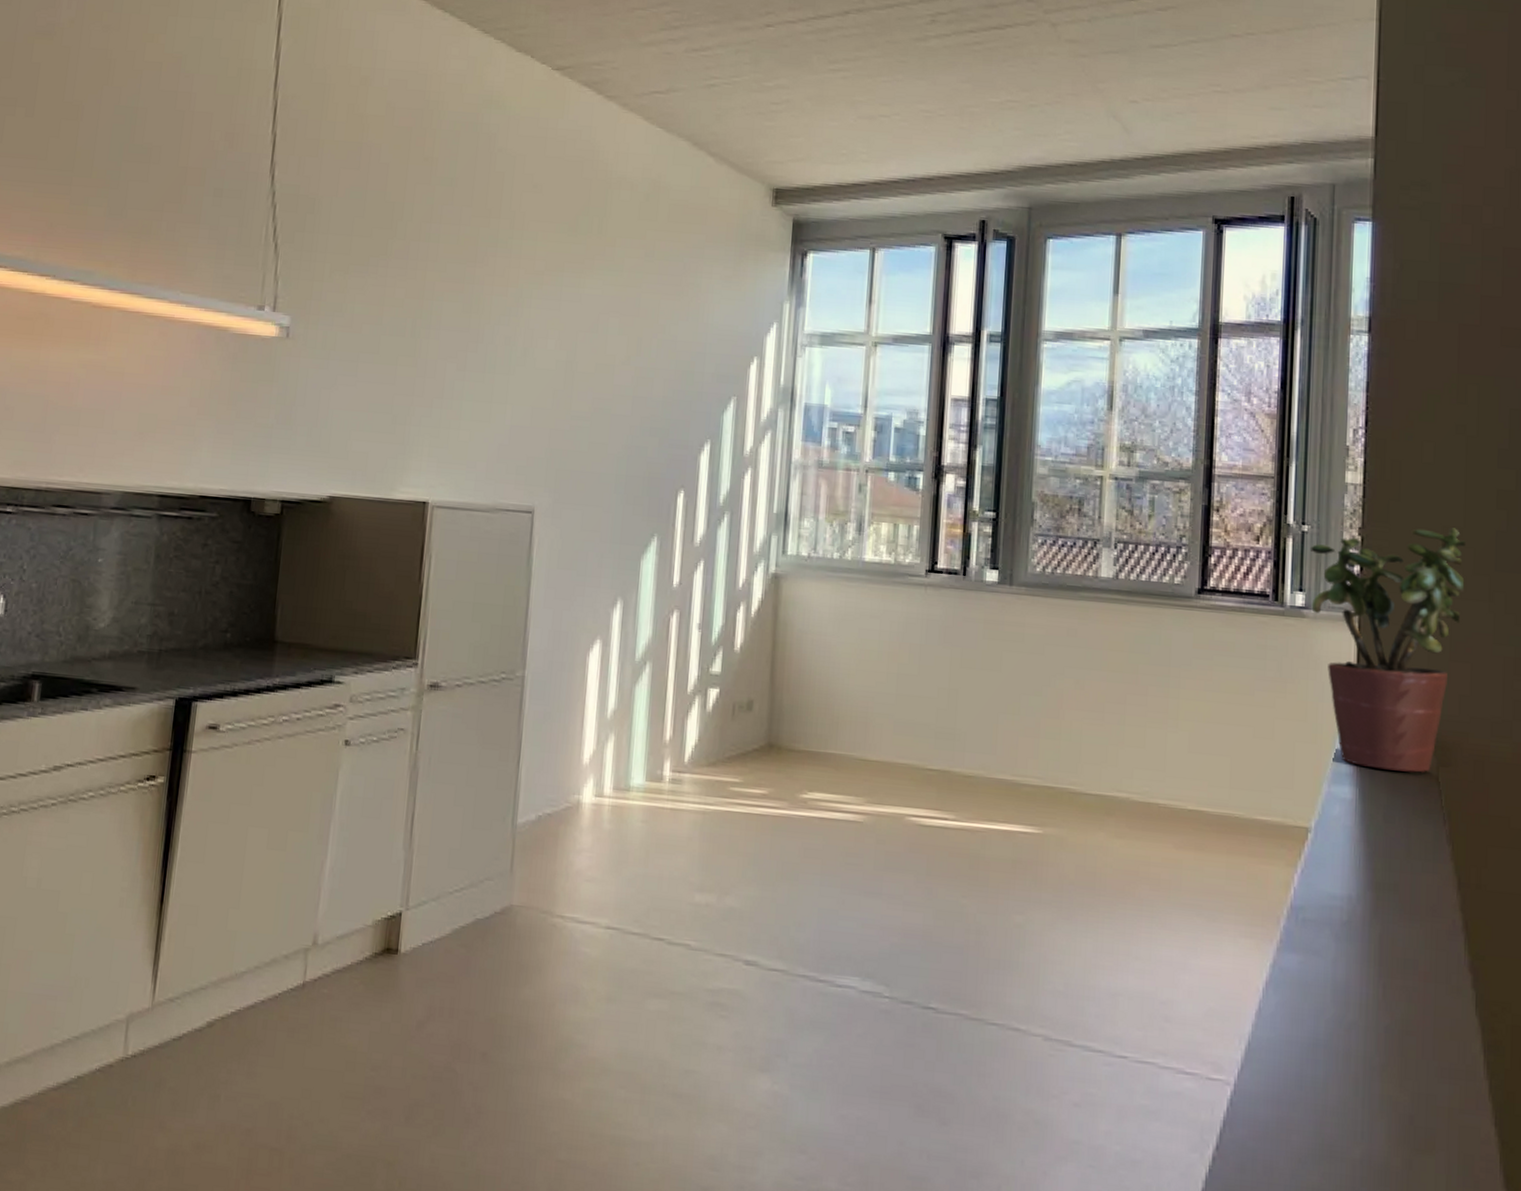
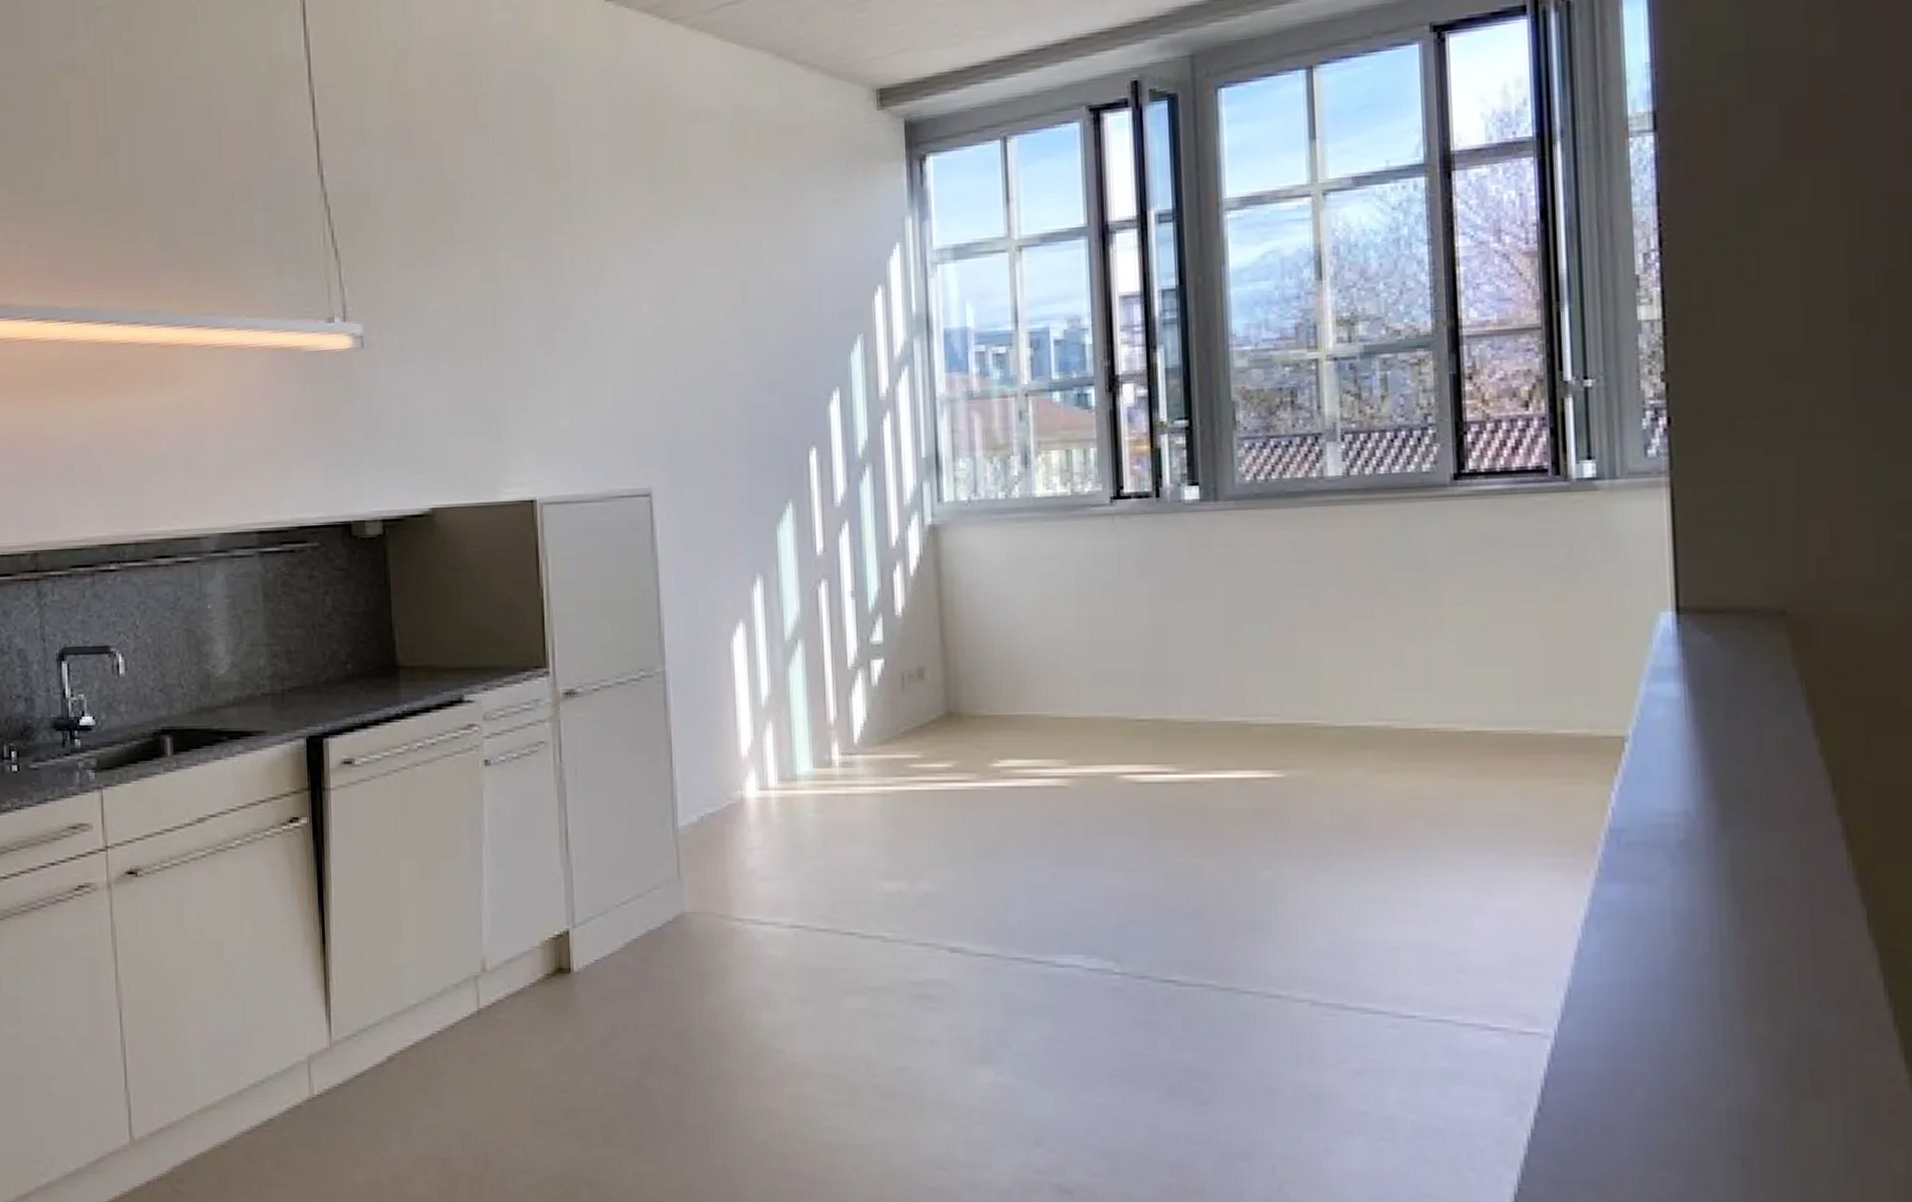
potted plant: present [1309,528,1466,773] -> none [1596,354,1813,658]

